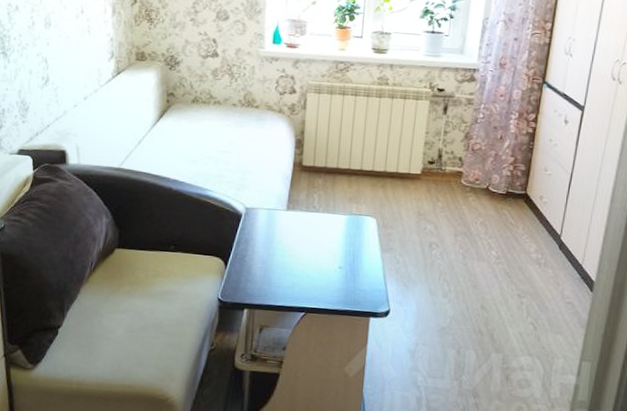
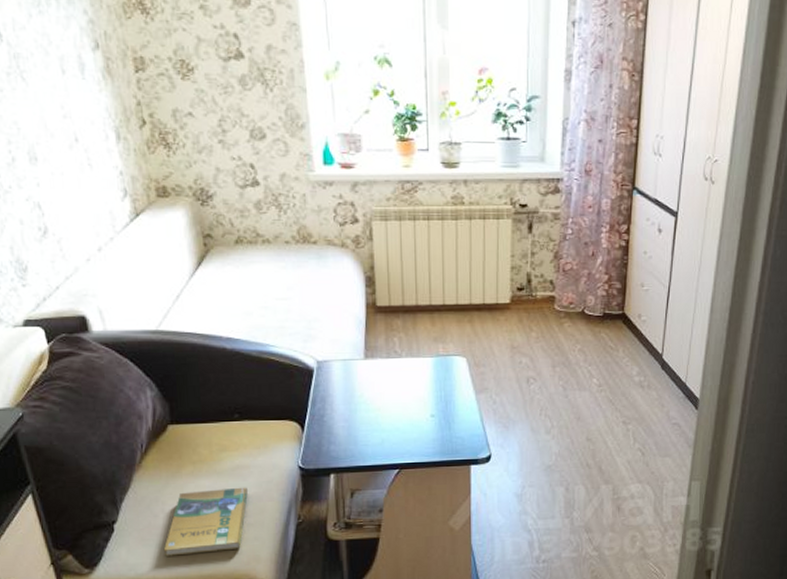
booklet: none [95,308,172,366] -> present [164,487,248,556]

